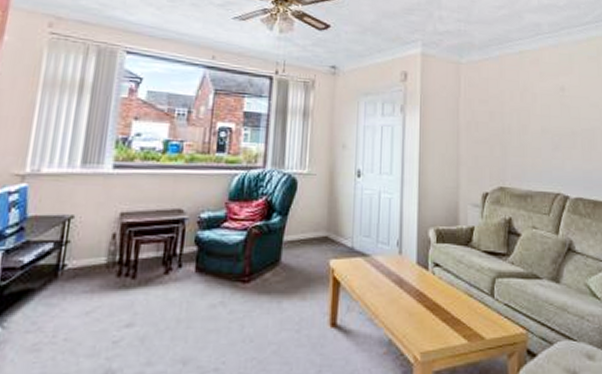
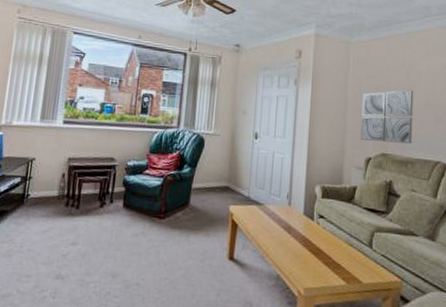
wall art: none [476,114,530,175] -> present [360,89,414,144]

